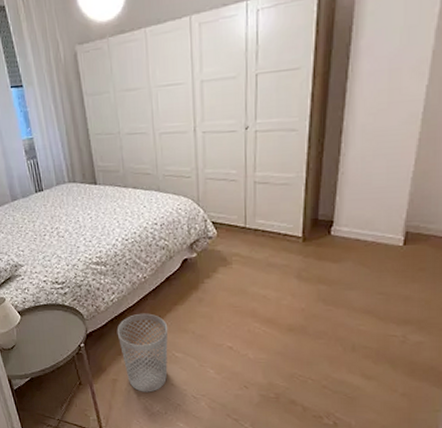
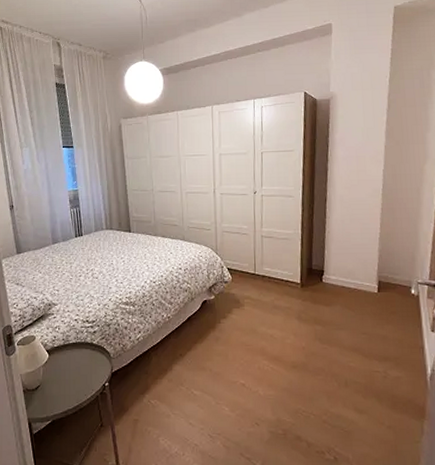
wastebasket: present [117,313,168,393] -> none [141,351,188,433]

